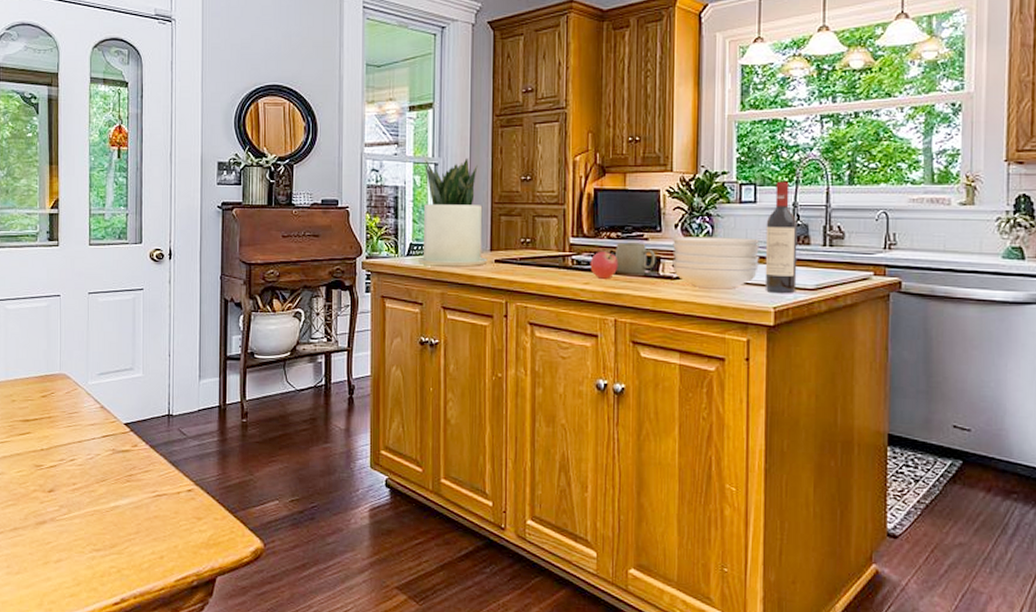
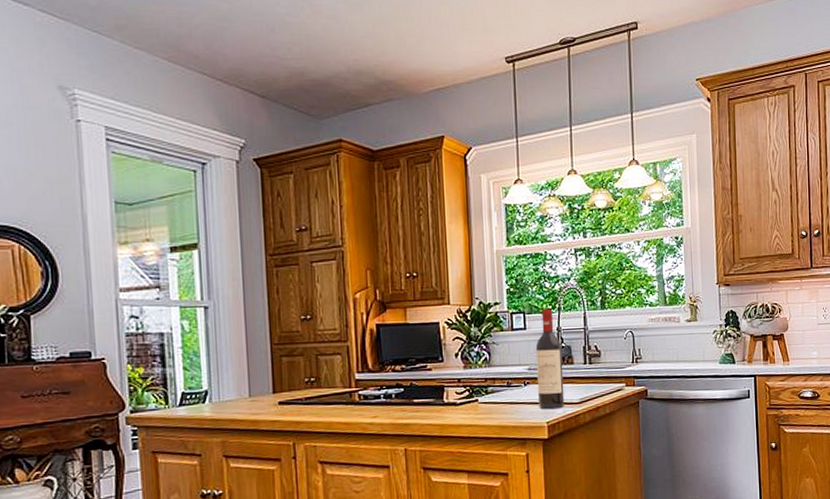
planter: present [417,157,488,268] -> none [191,299,271,415]
fruit: present [590,250,619,279] -> none [377,383,405,411]
mug: present [615,242,656,277] -> none [401,373,440,407]
bowl: present [672,236,759,290] -> none [454,361,532,412]

